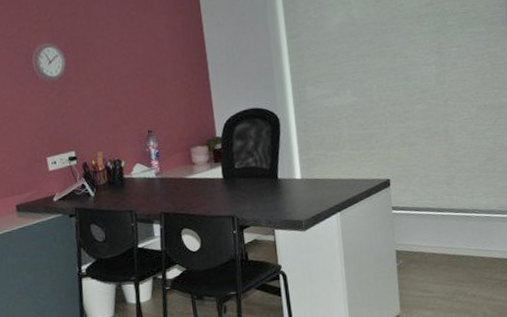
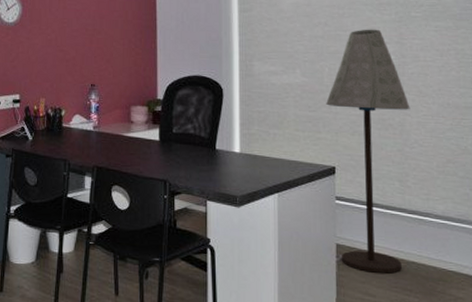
floor lamp: none [377,41,454,272] -> present [326,29,410,274]

